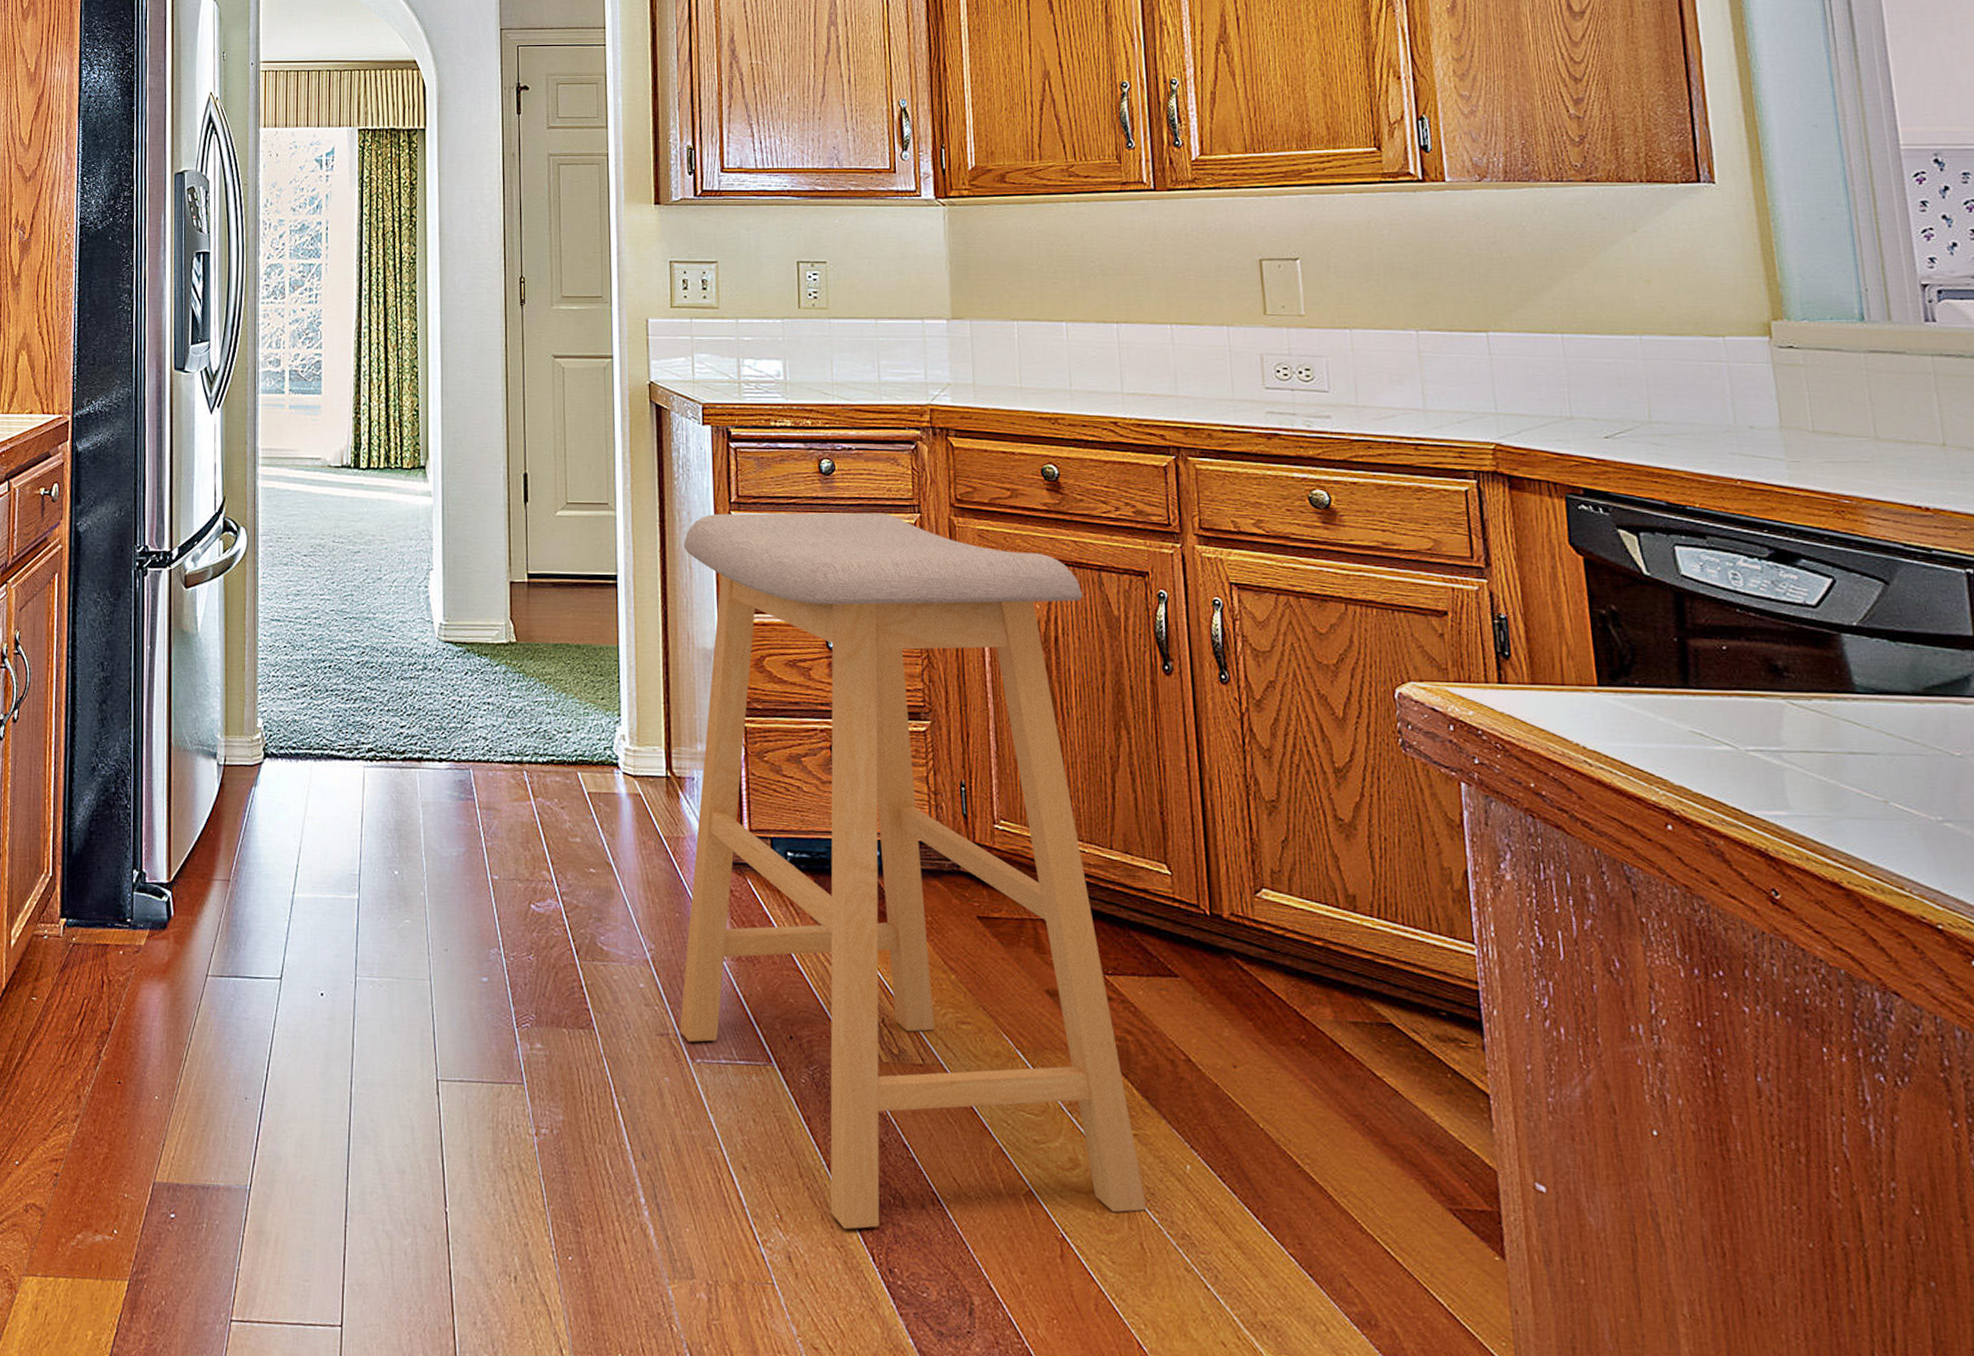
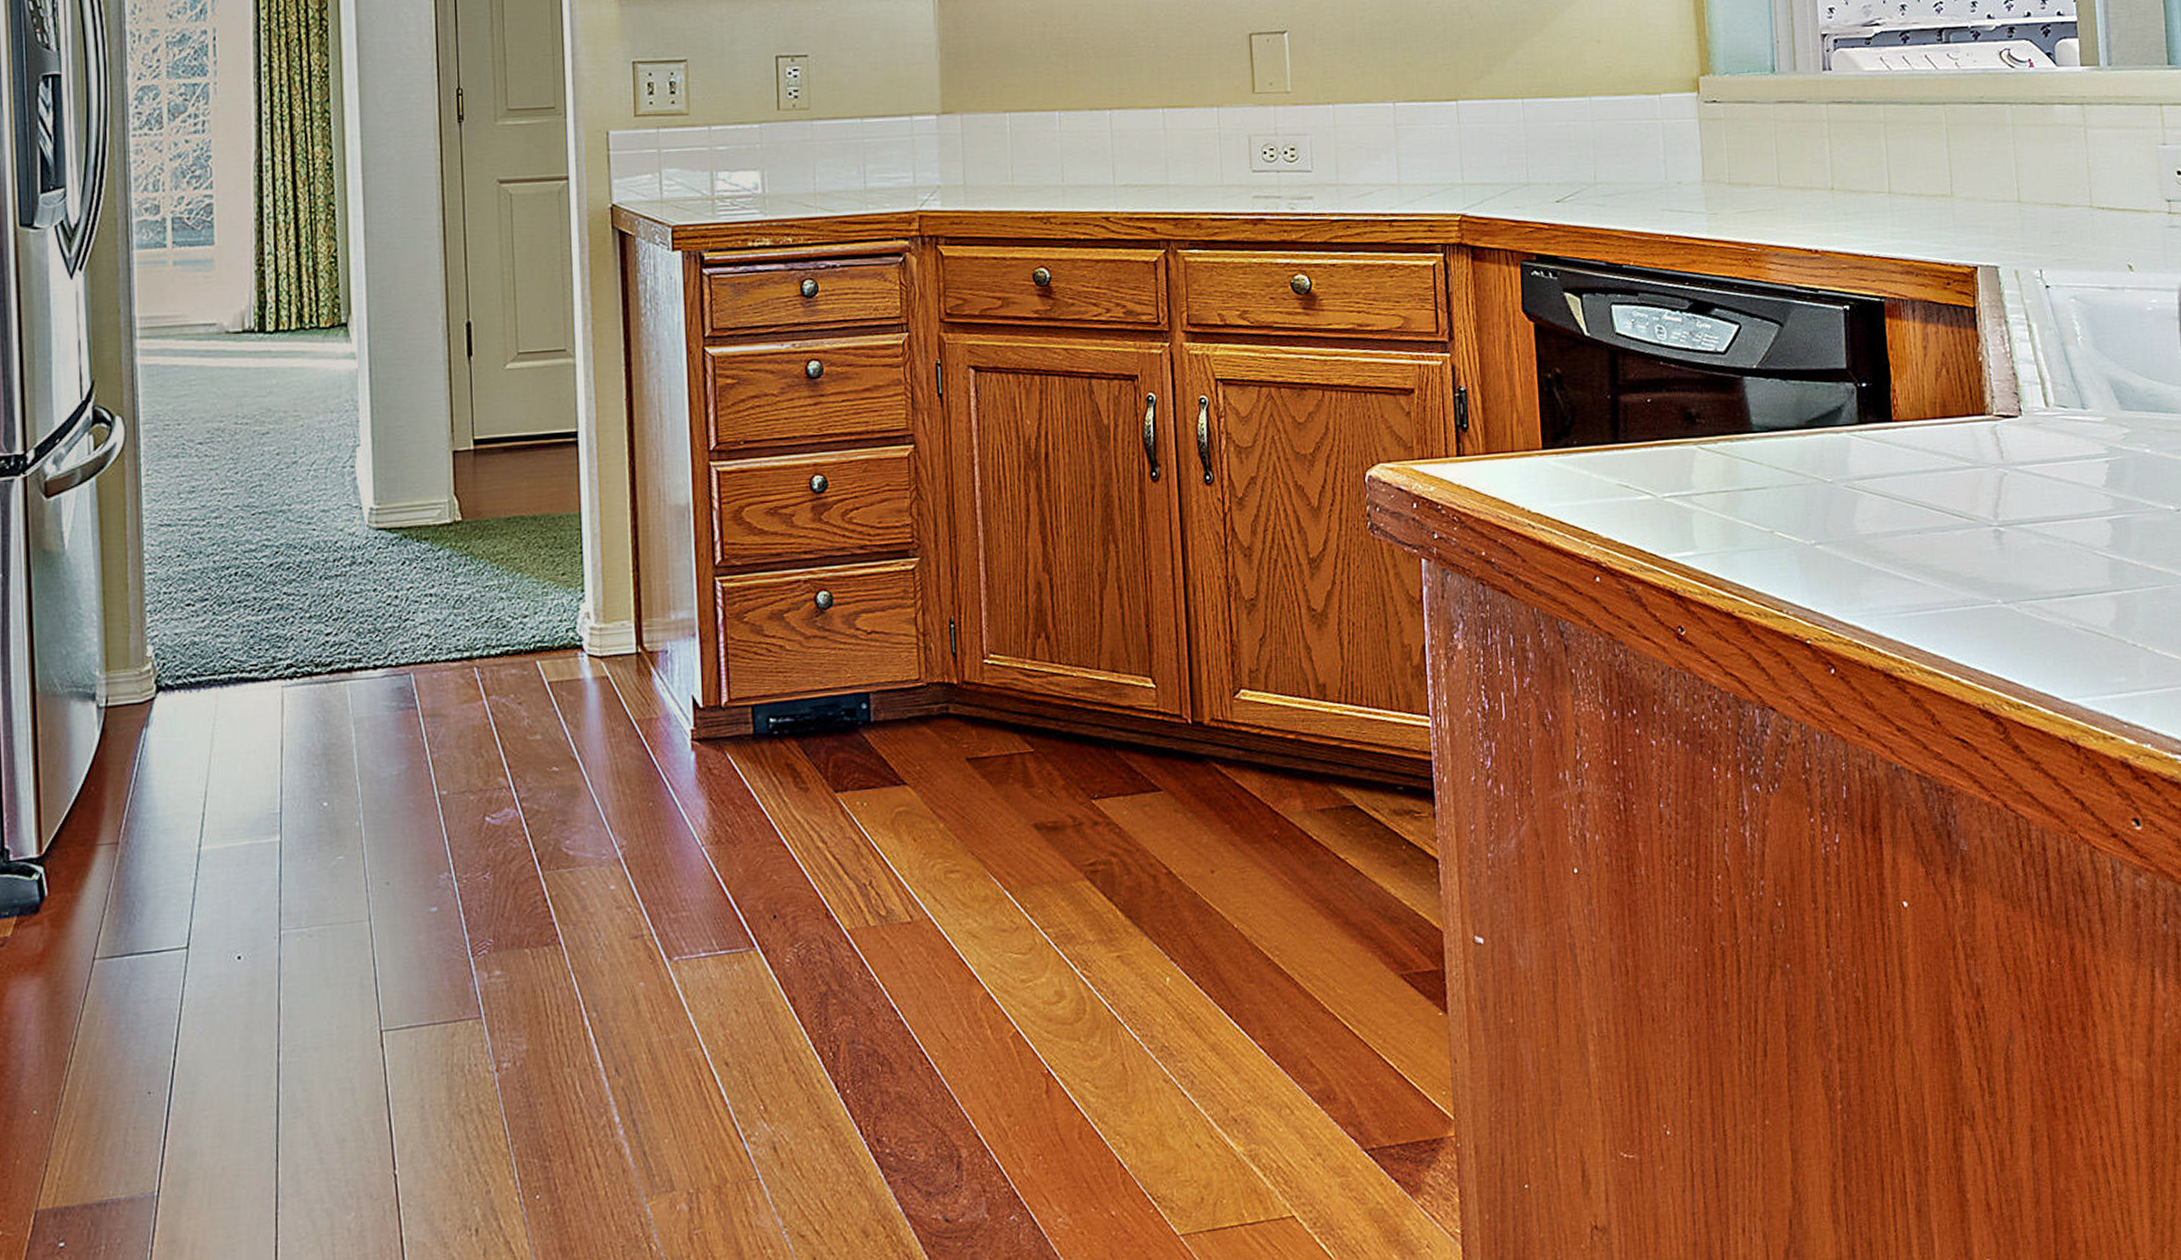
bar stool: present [679,512,1147,1230] -> none [653,335,1129,1108]

